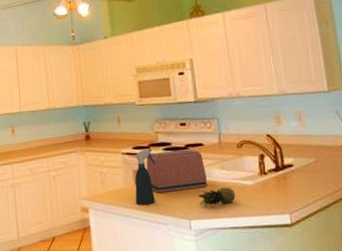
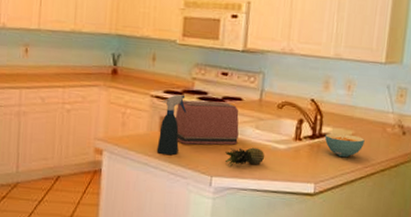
cereal bowl: none [288,162,329,185] -> present [324,133,365,158]

